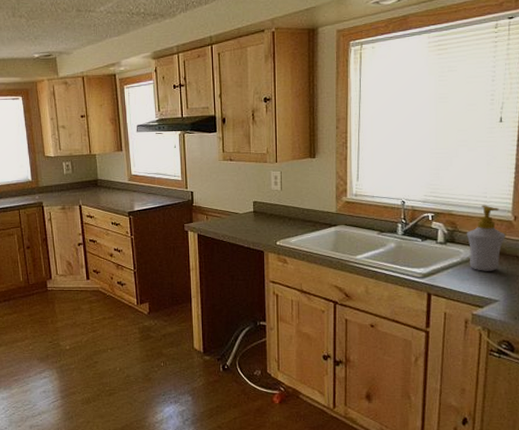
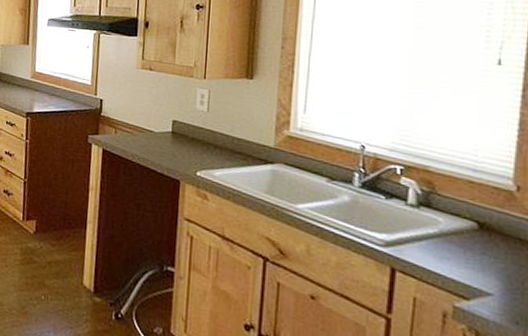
soap bottle: present [466,205,505,271] -> none [447,165,504,254]

